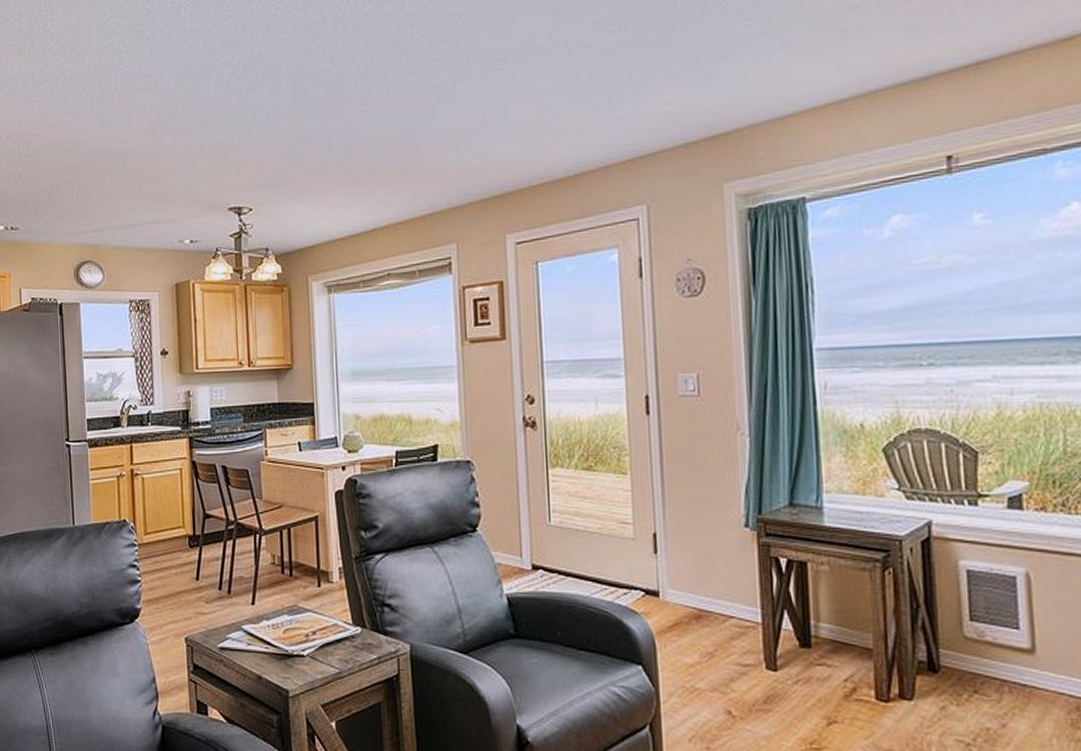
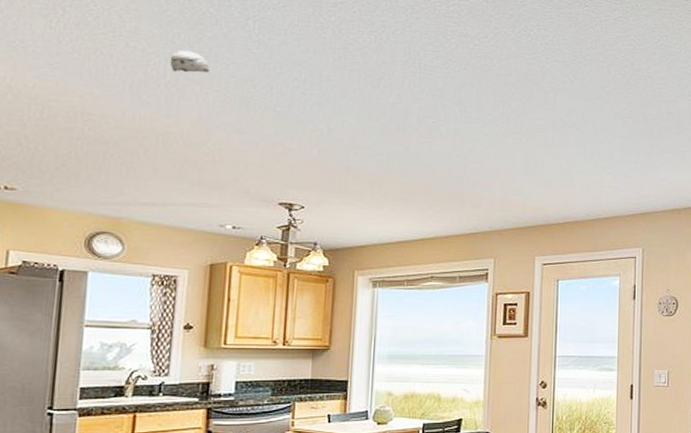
smoke detector: none [119,56,152,83] -> present [169,50,209,73]

